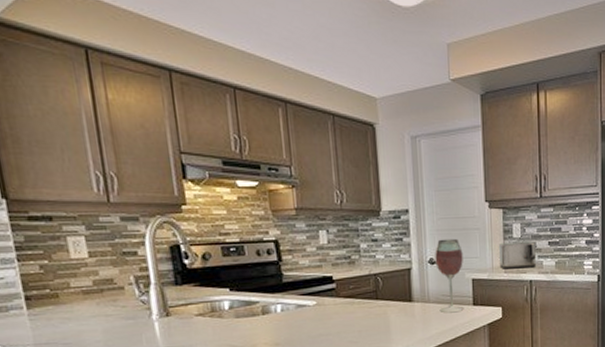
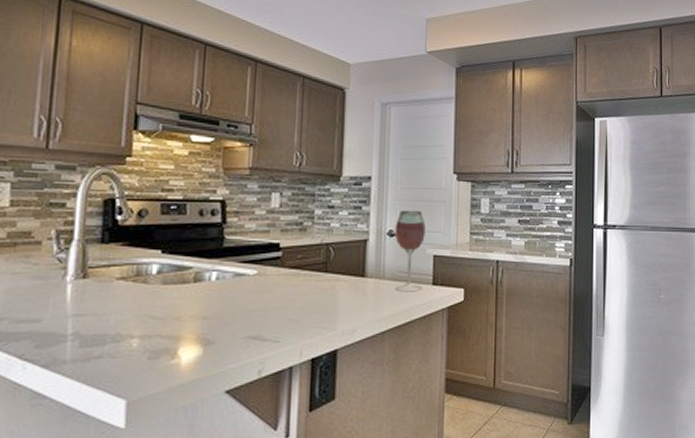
toaster: present [498,241,538,271] -> none [464,217,507,248]

